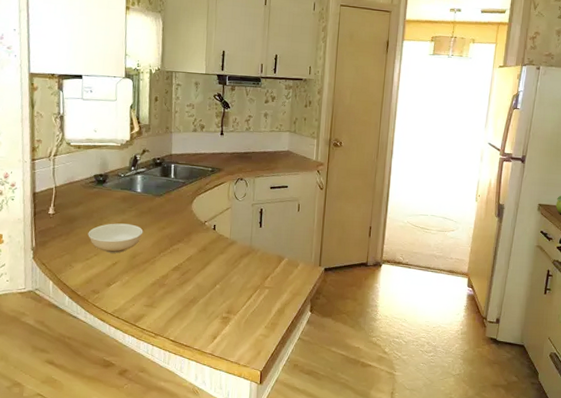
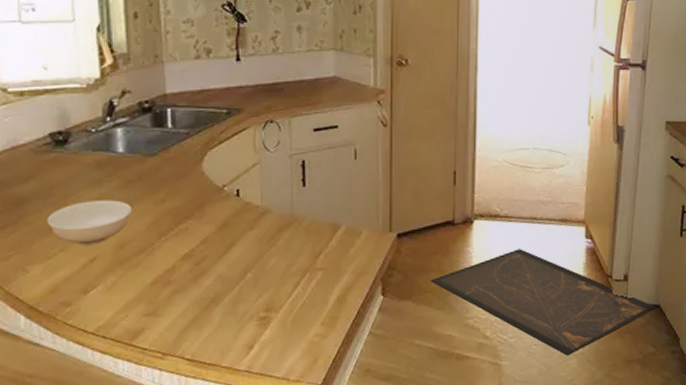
doormat: none [346,289,522,375] -> present [431,249,658,356]

